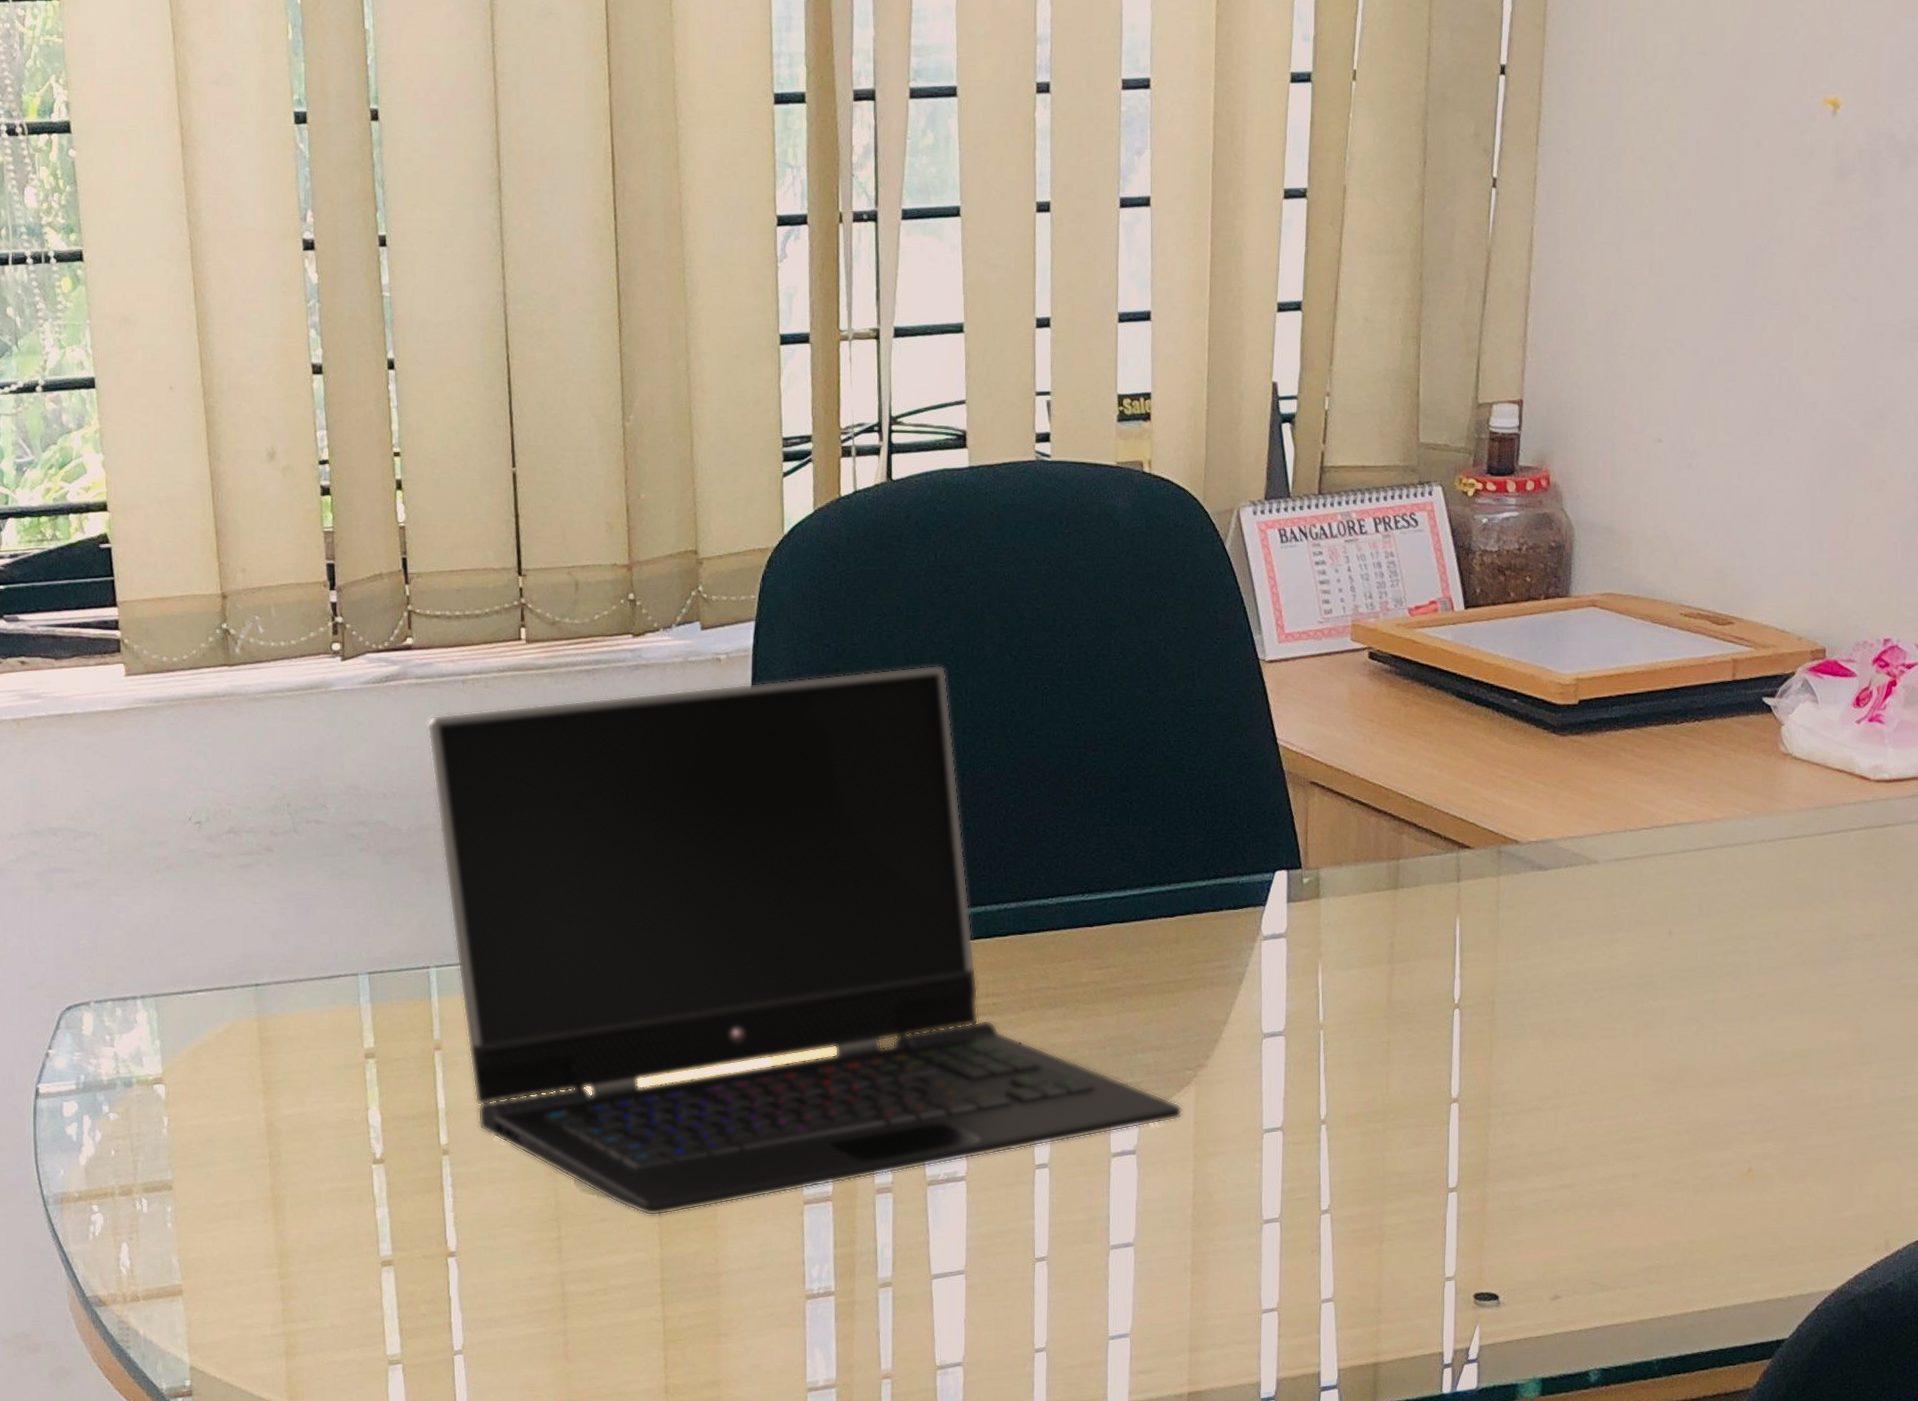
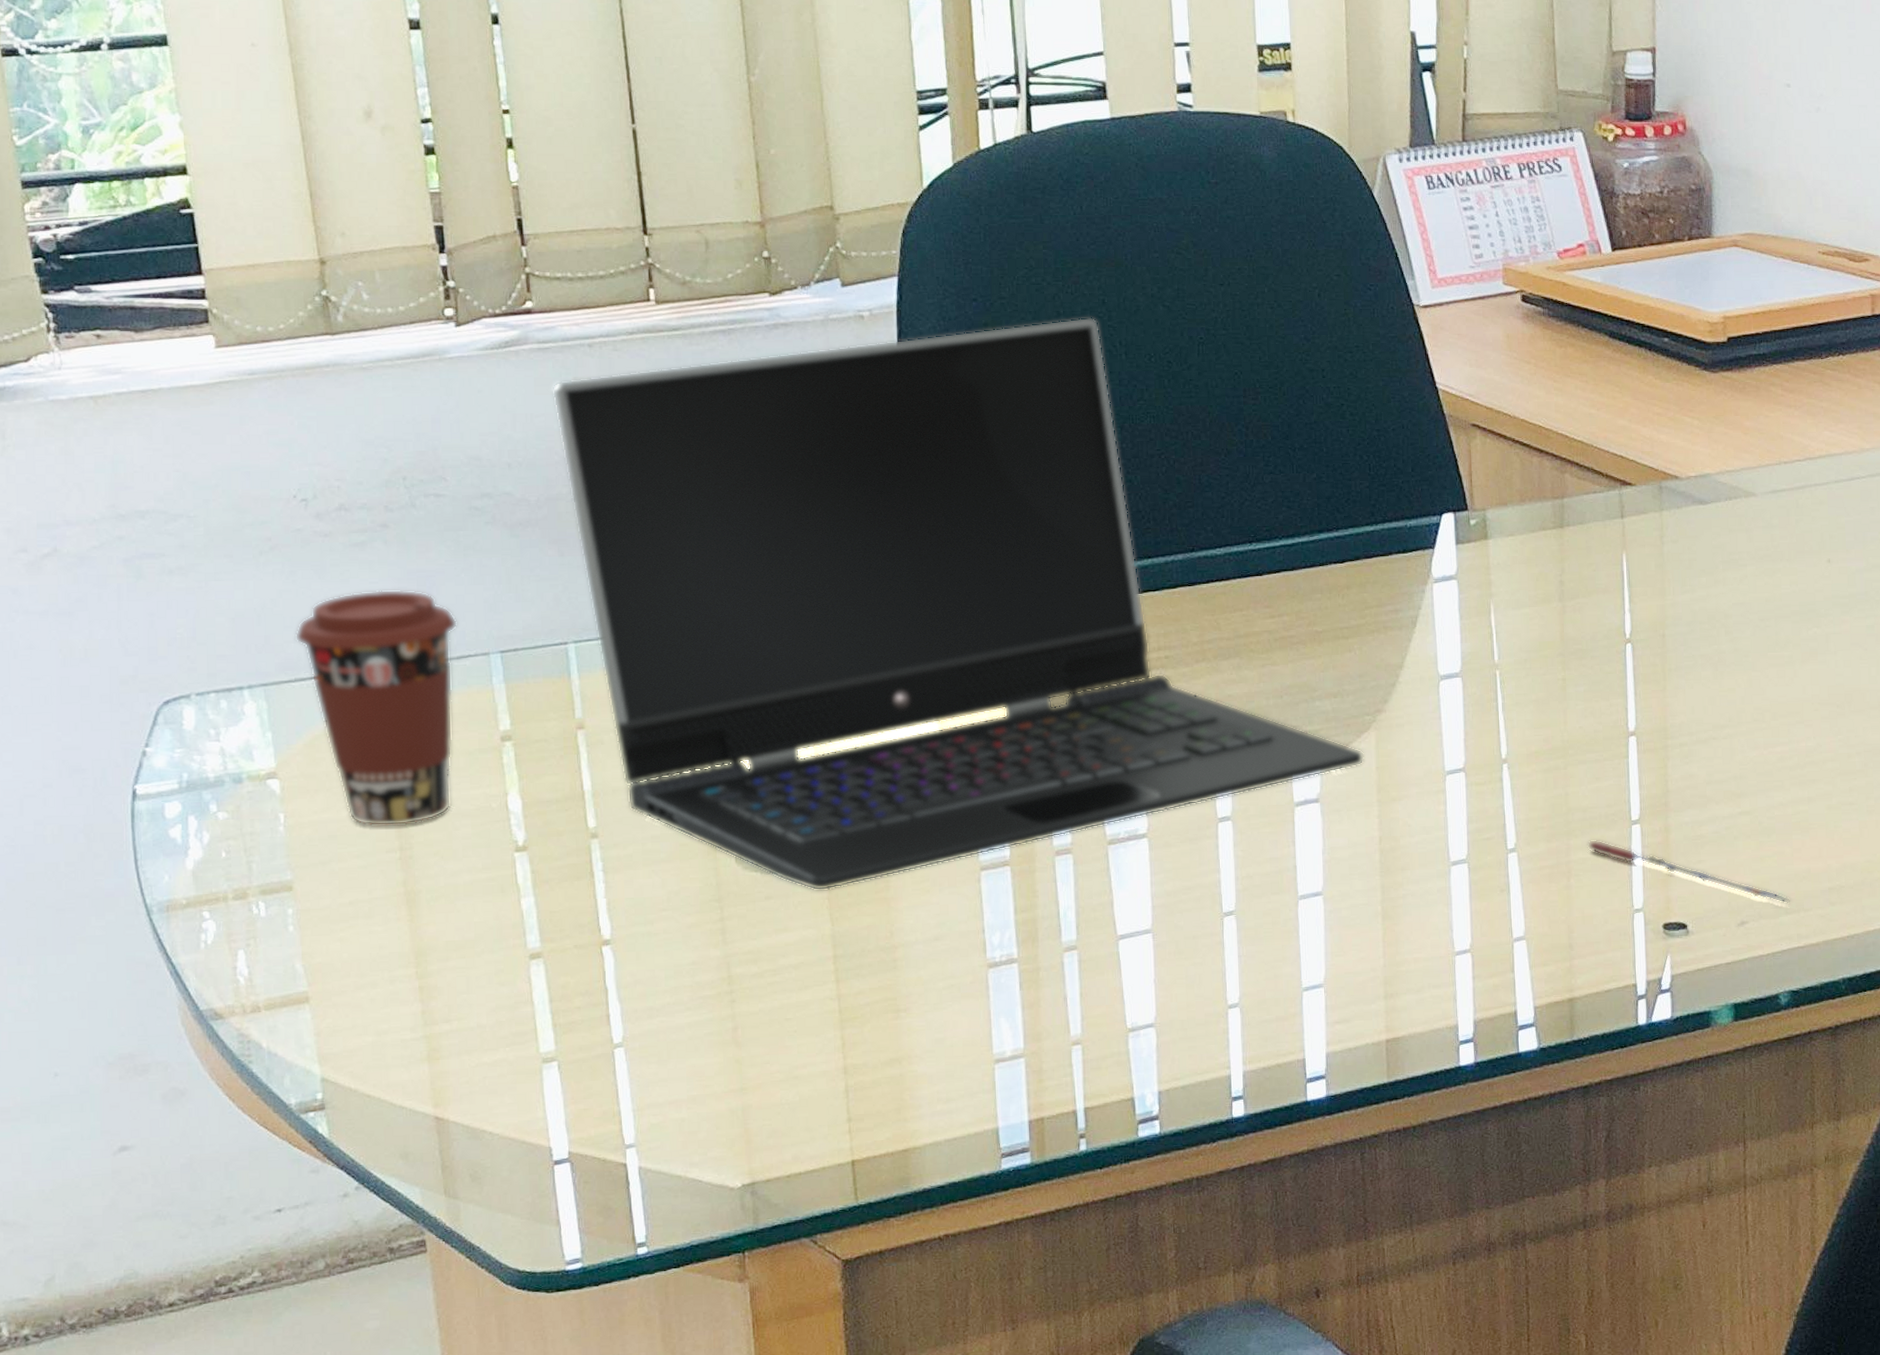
coffee cup: none [184,910,331,1134] -> present [294,589,458,827]
pen: none [1401,1204,1607,1281] -> present [1587,839,1790,904]

